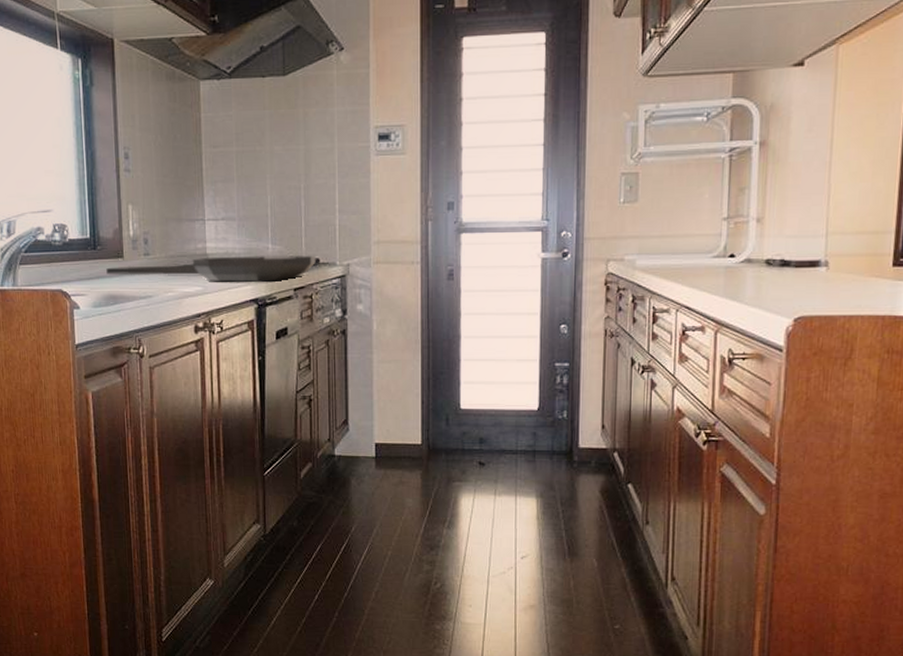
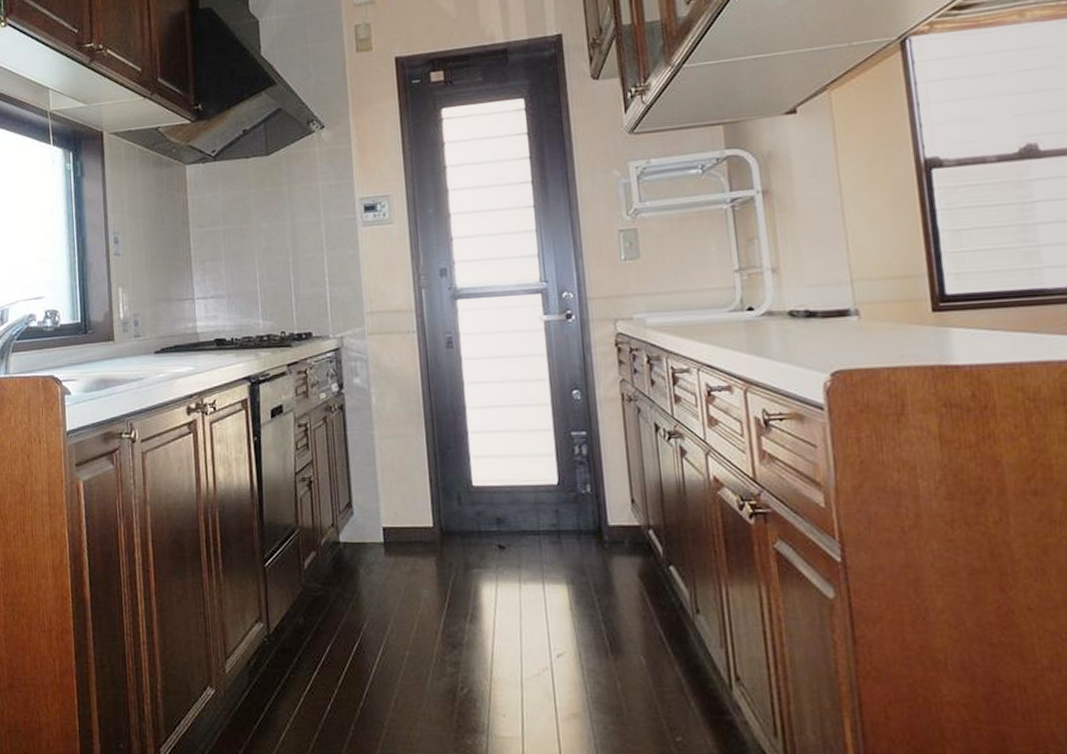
frying pan: present [106,255,316,282] -> none [97,329,308,361]

